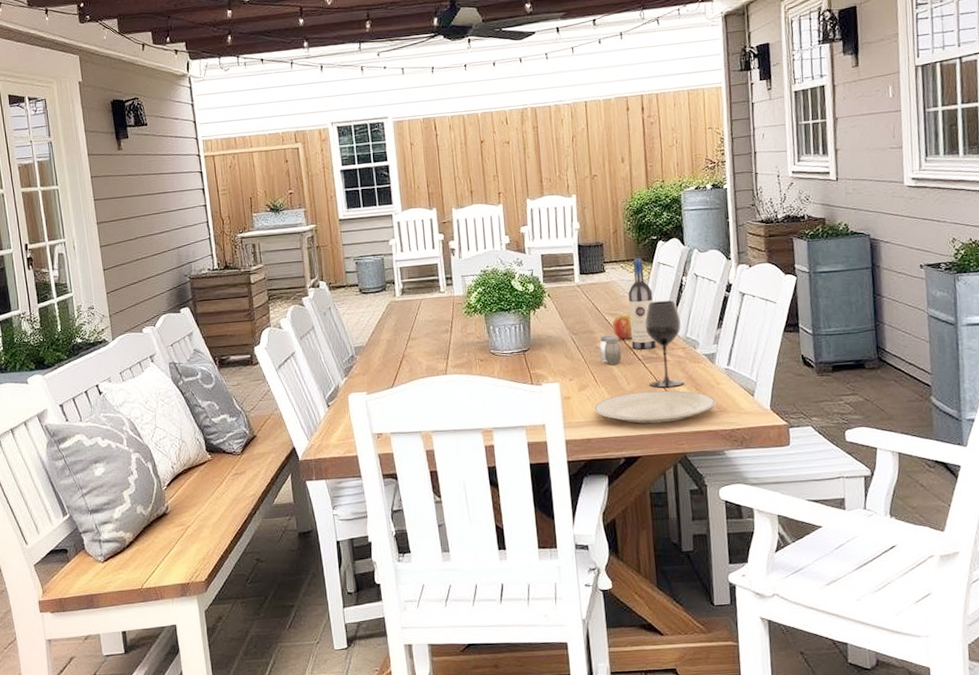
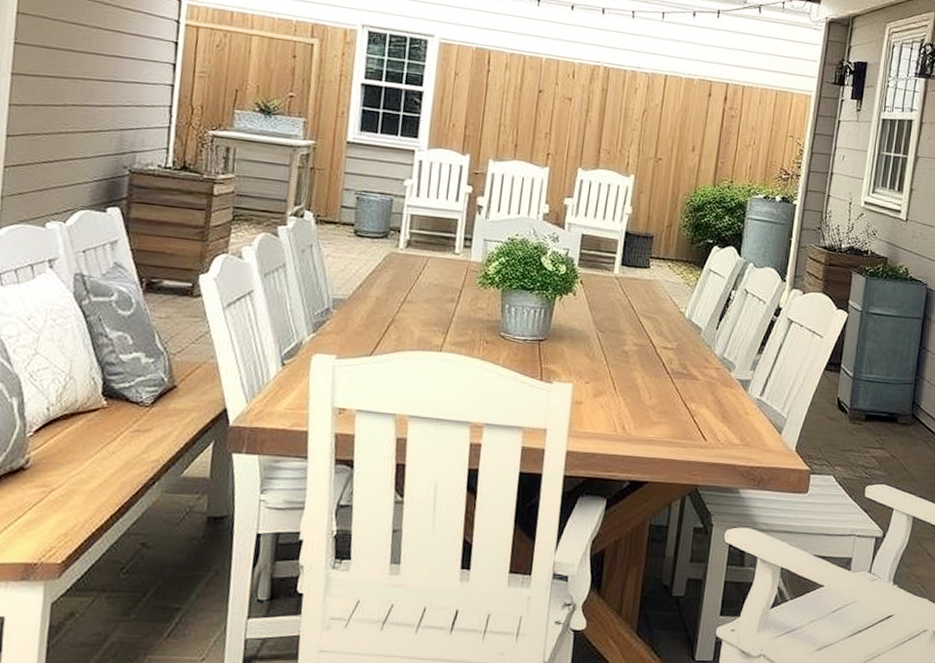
plate: present [594,390,716,424] -> none [606,408,740,449]
salt and pepper shaker: present [599,334,622,365] -> none [624,338,650,375]
apple: present [611,314,632,339] -> none [644,319,667,347]
wine bottle: present [628,258,656,350] -> none [662,260,697,363]
wineglass: present [644,300,685,388] -> none [673,311,721,410]

